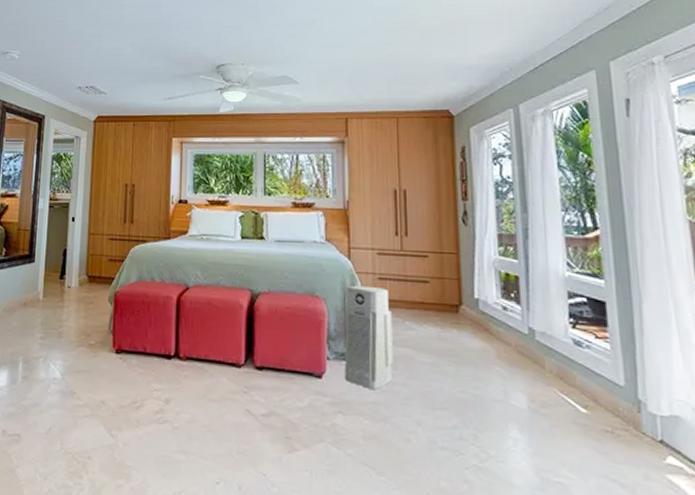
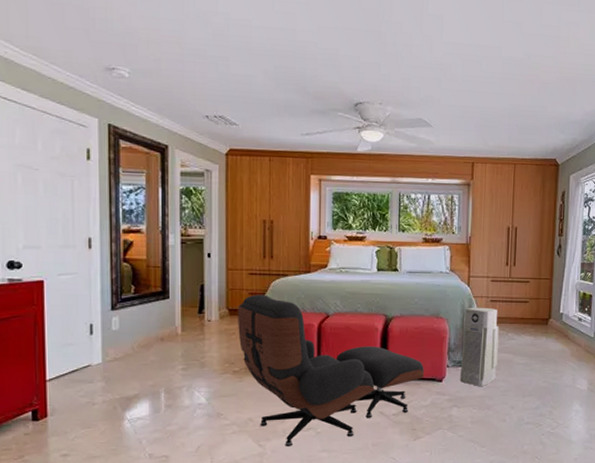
lounge chair: none [96,261,298,441] -> present [238,294,424,446]

